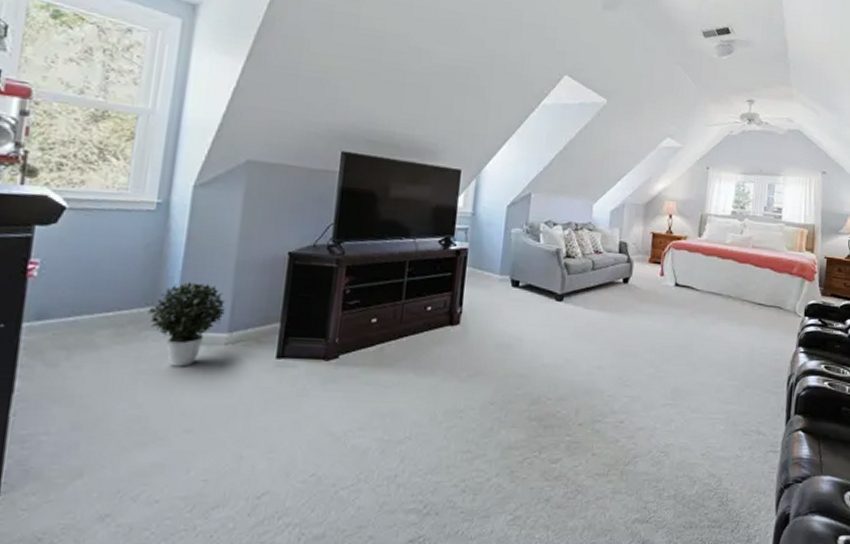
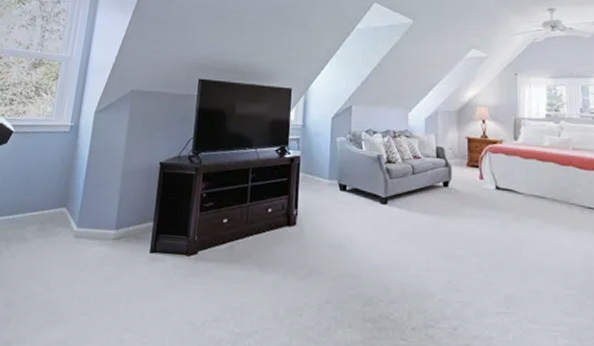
potted plant: present [148,282,226,367] -> none [61,188,114,258]

